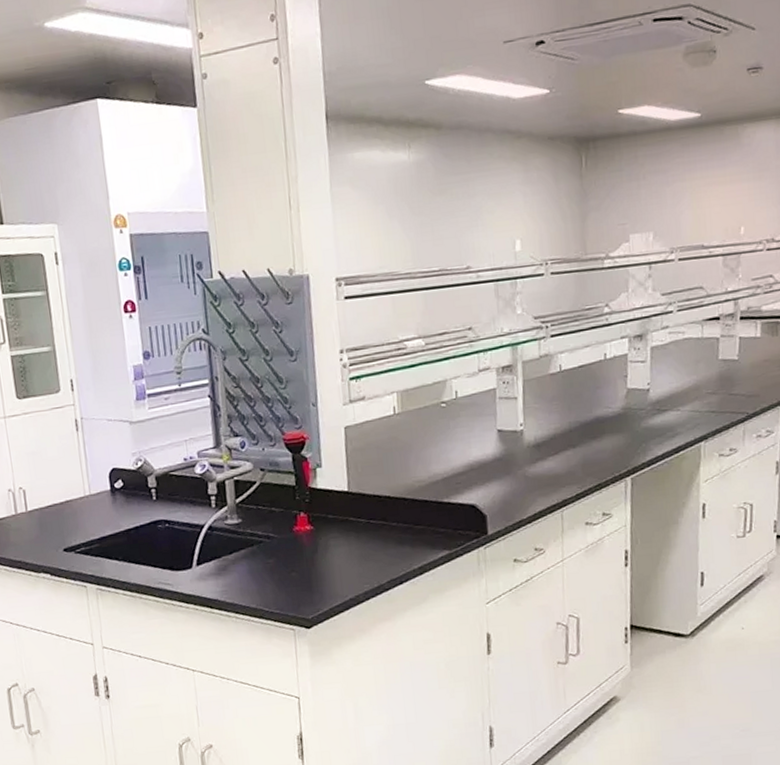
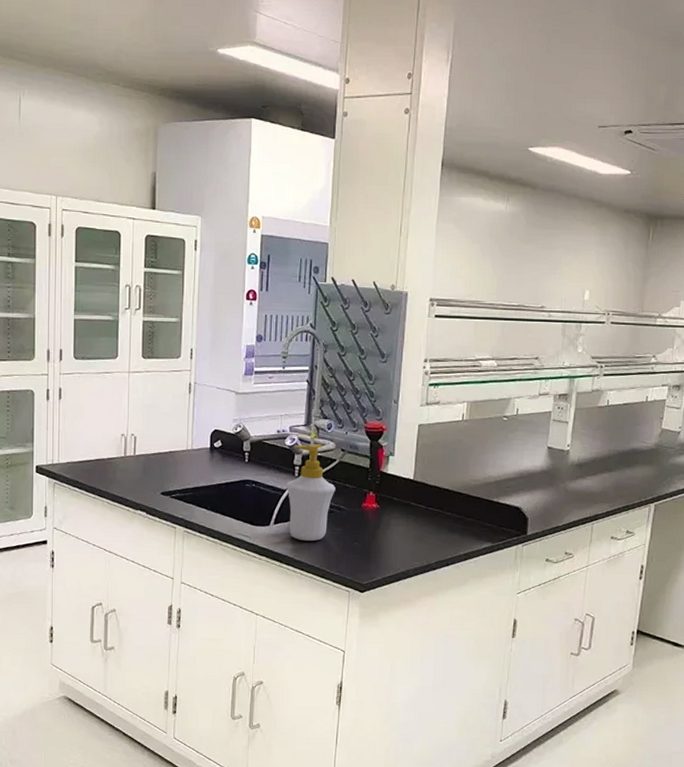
soap bottle: none [203,465,261,580] -> present [285,443,336,542]

